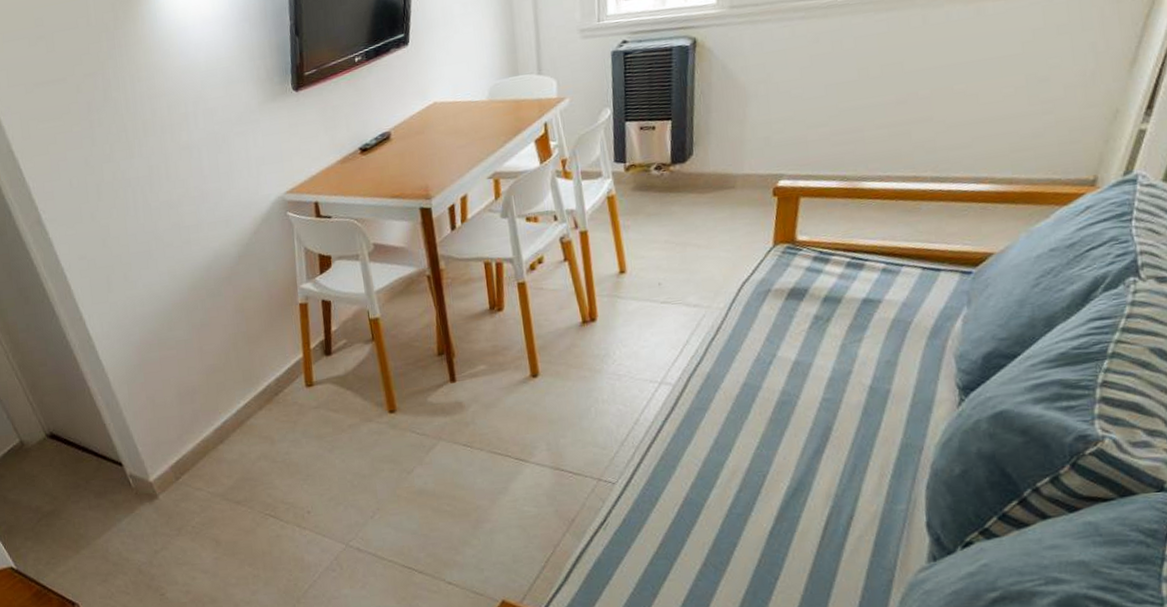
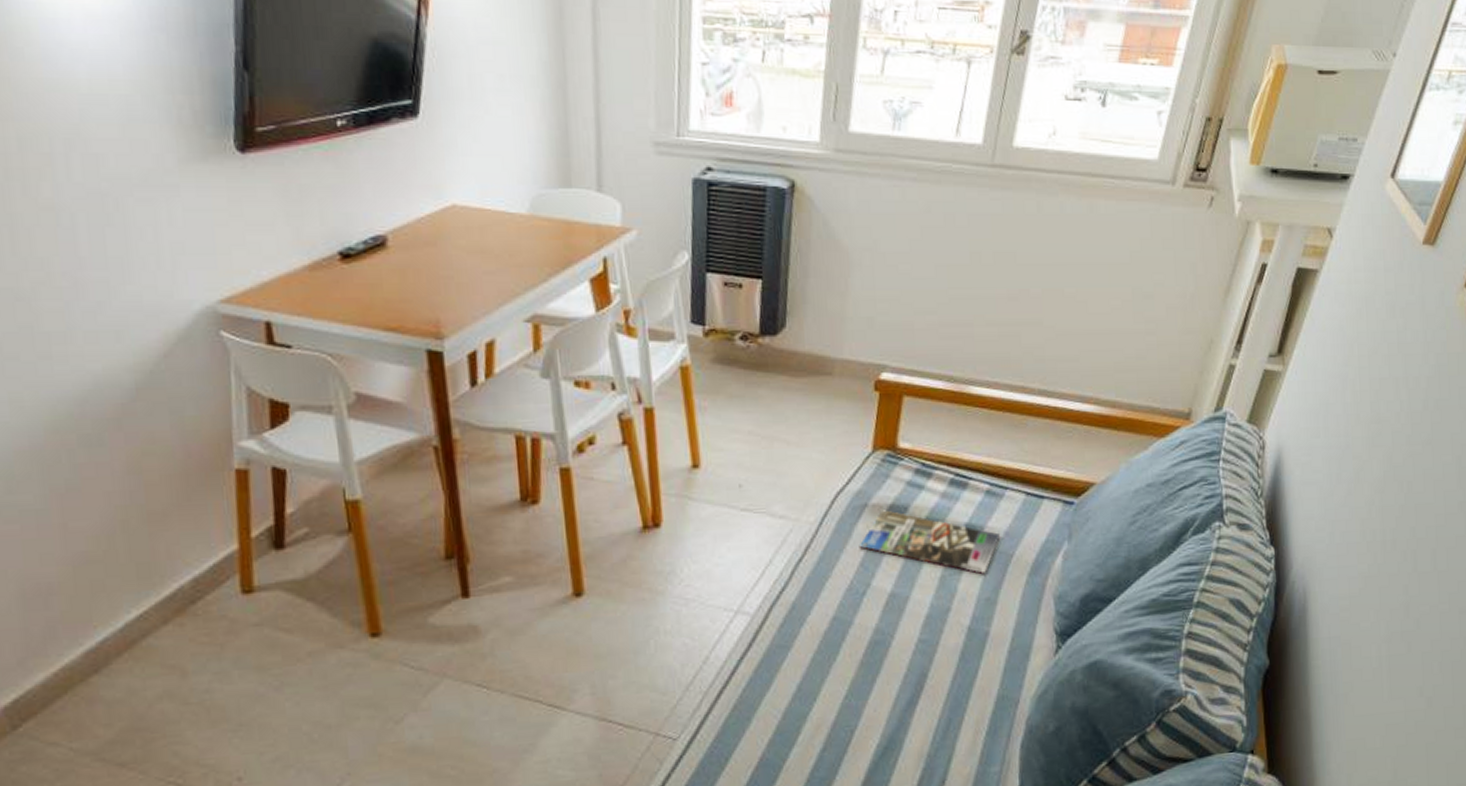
magazine: none [764,293,899,340] -> present [858,510,1001,574]

